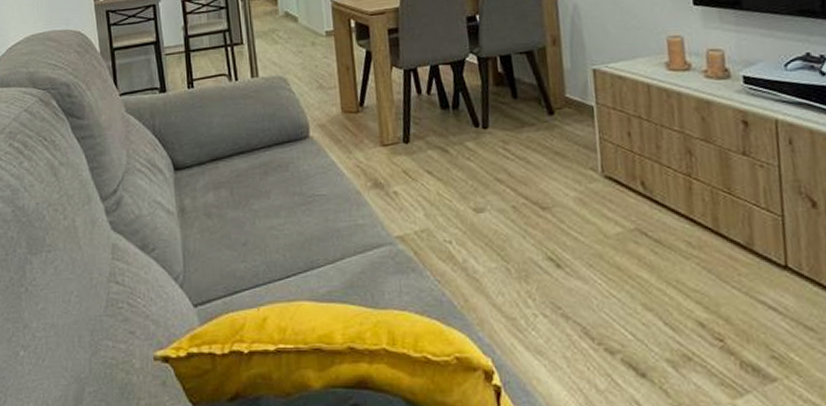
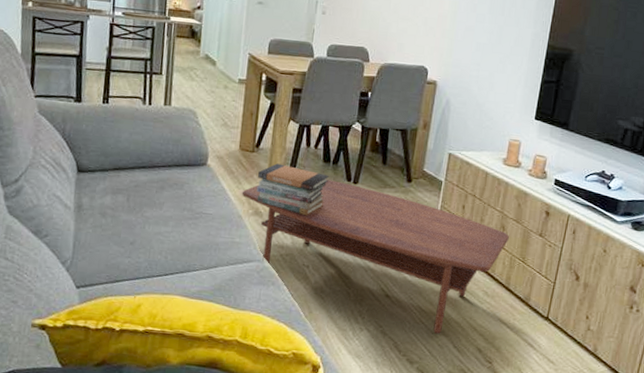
coffee table: none [354,129,701,309] -> present [241,179,509,334]
book stack: none [369,120,454,179] -> present [256,163,329,216]

